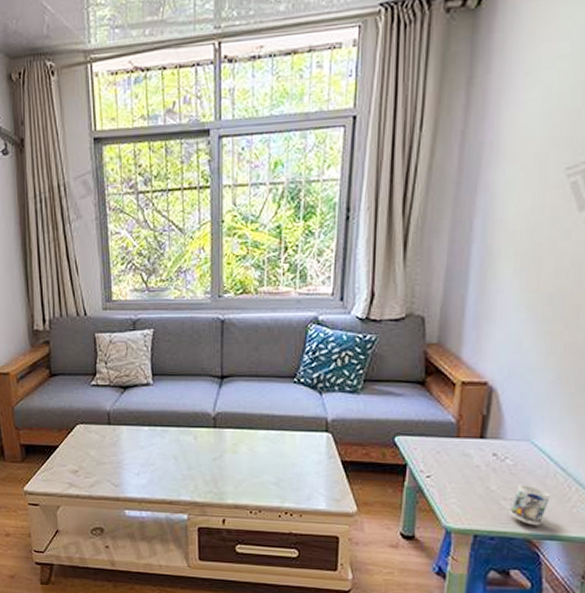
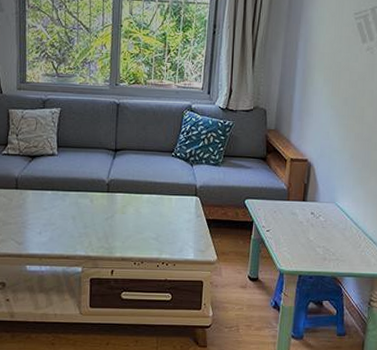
mug: present [510,485,551,526] -> none [322,236,348,266]

